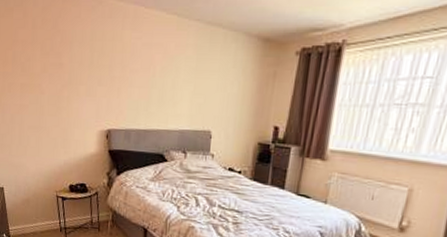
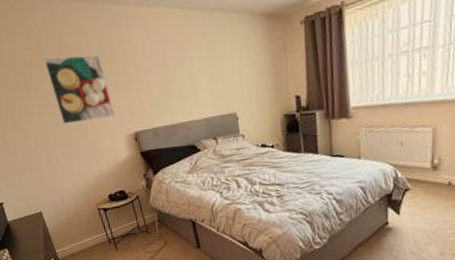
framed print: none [35,39,93,111] -> present [43,55,115,125]

